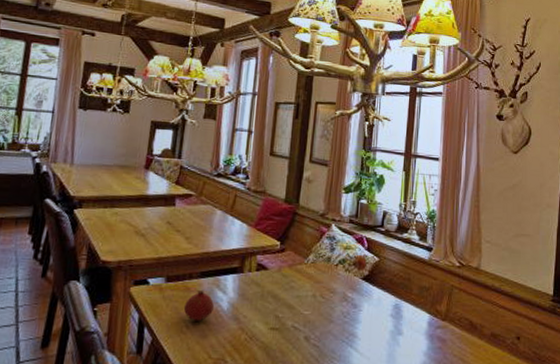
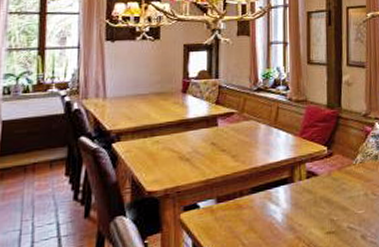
fruit: present [183,289,215,321] -> none [237,205,269,238]

